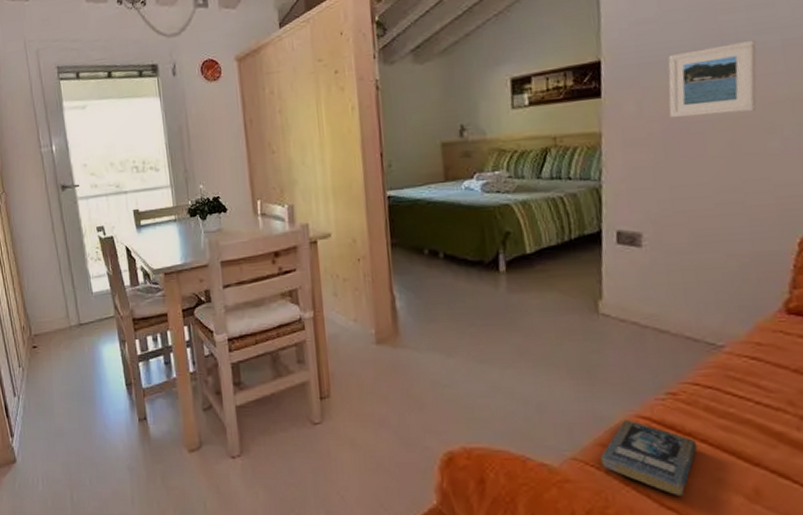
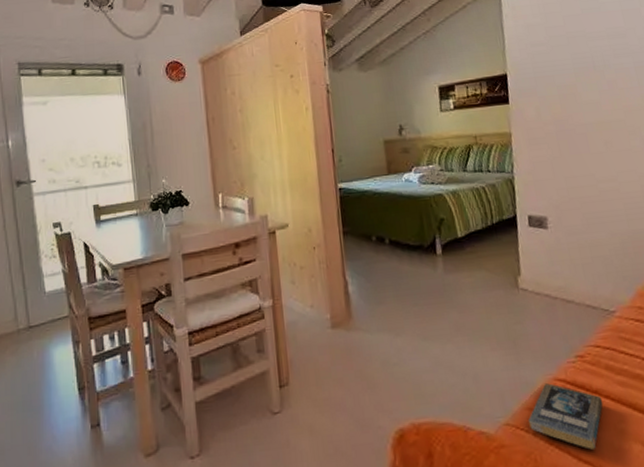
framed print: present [668,39,757,119] -> none [556,61,621,122]

